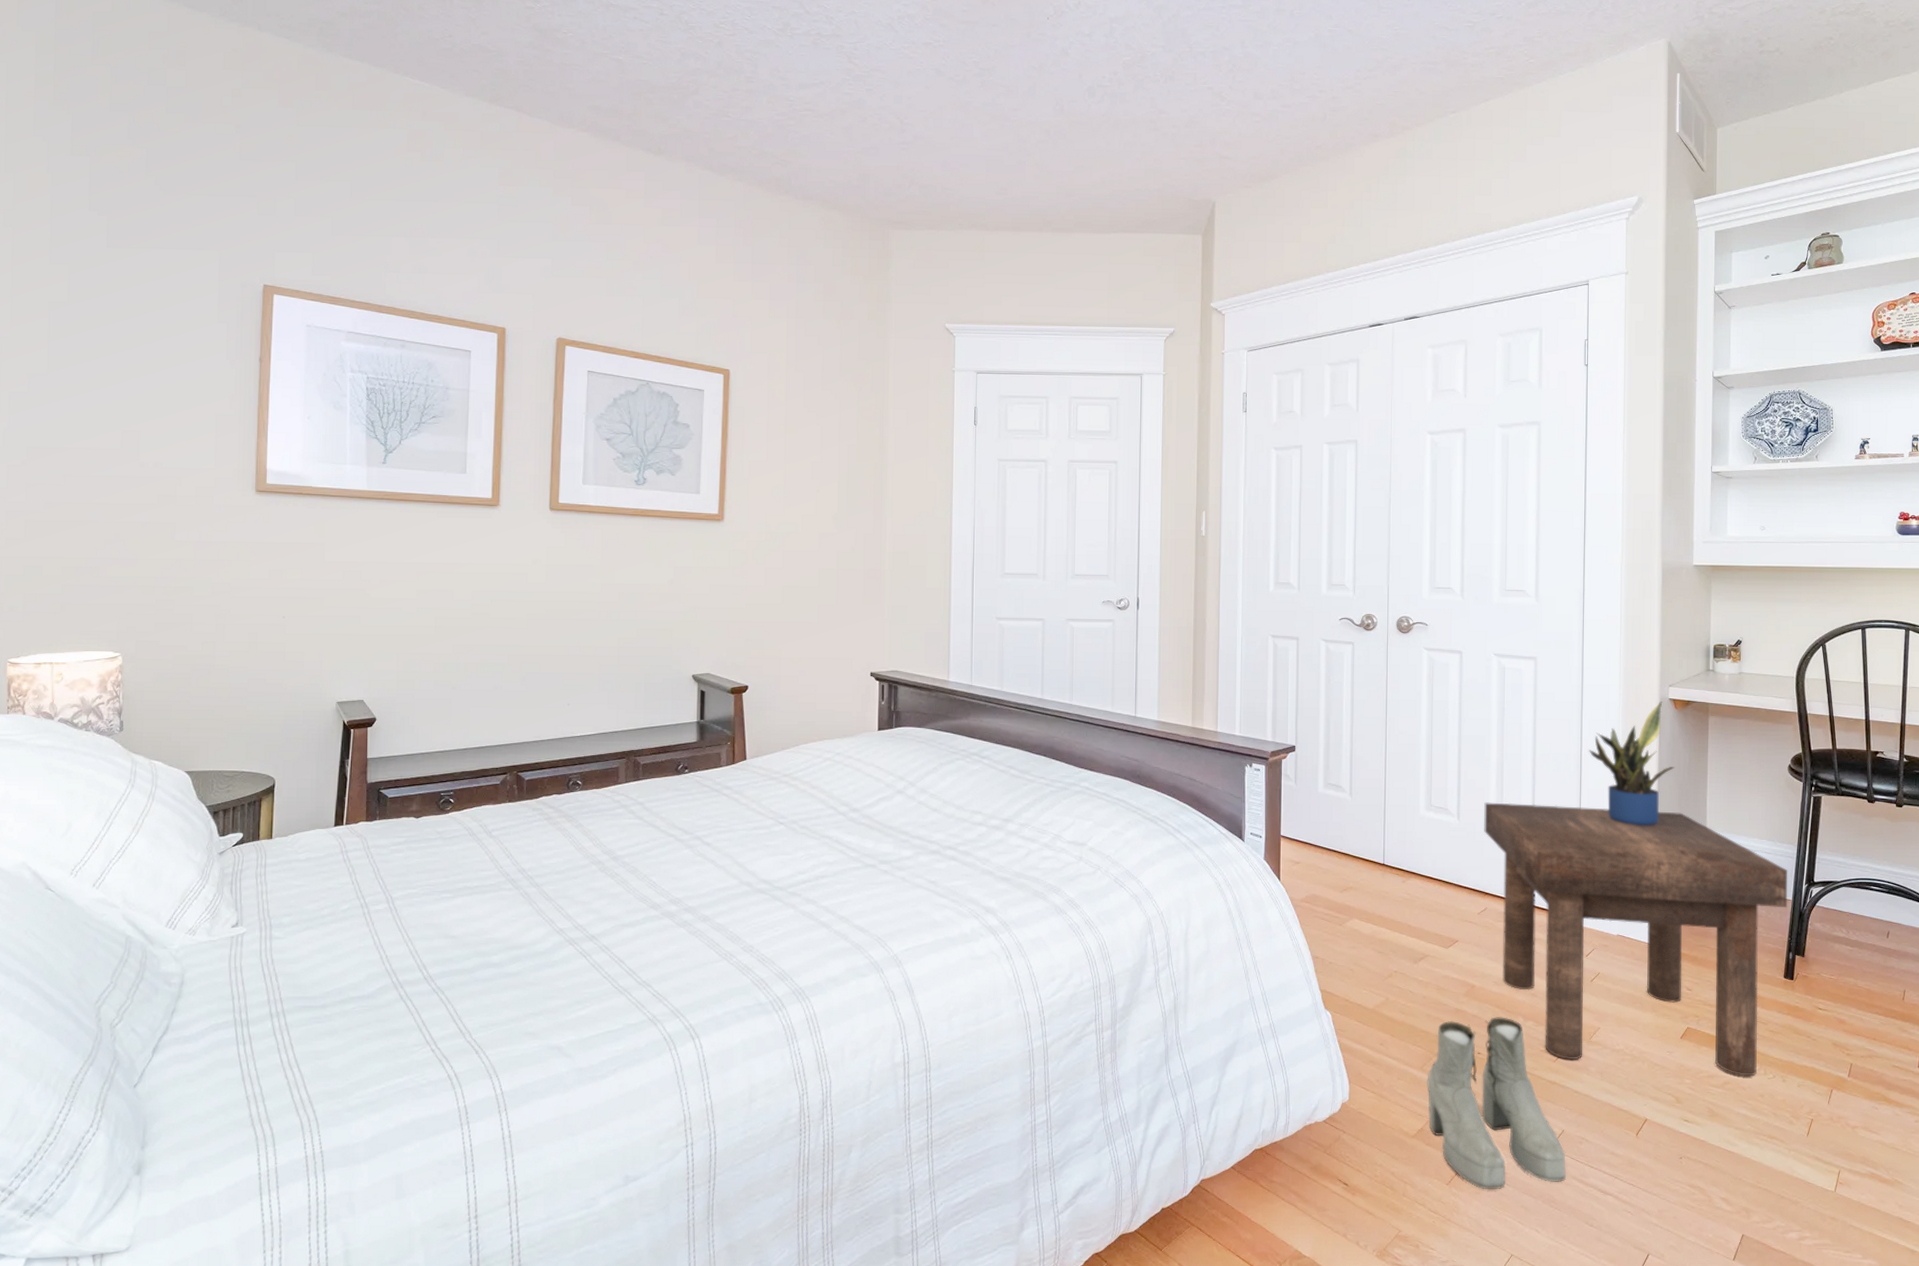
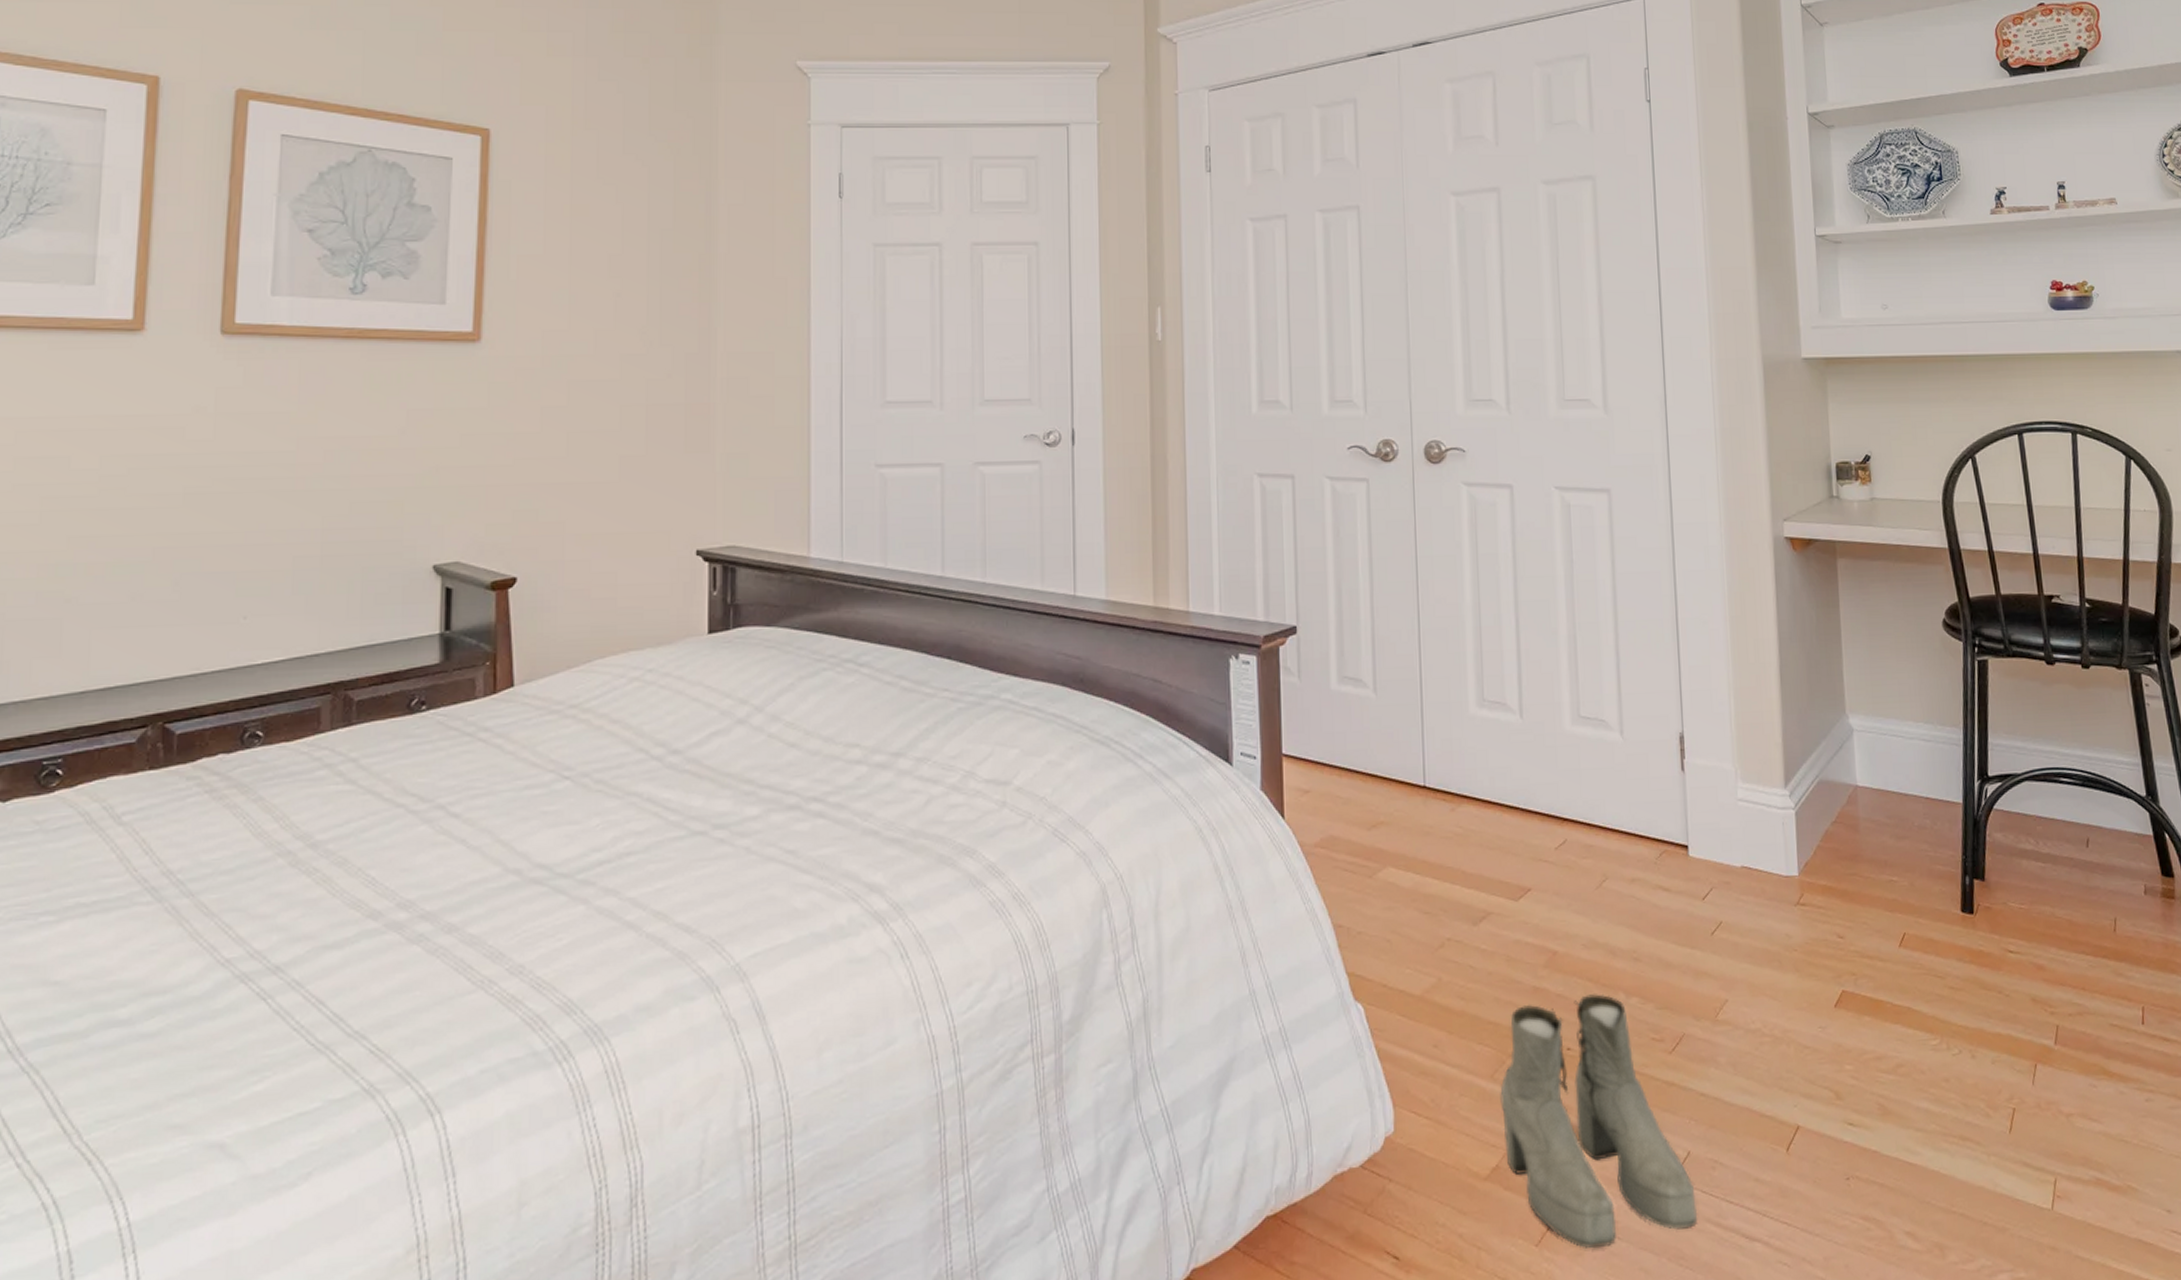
stool: present [1484,802,1788,1077] -> none [1554,690,1958,1055]
potted plant: present [1588,701,1675,825] -> none [1685,541,1799,712]

